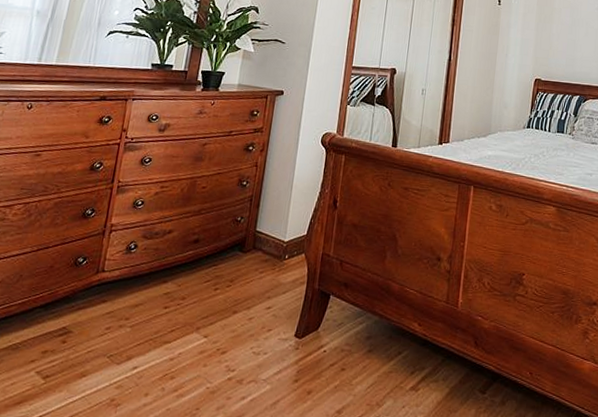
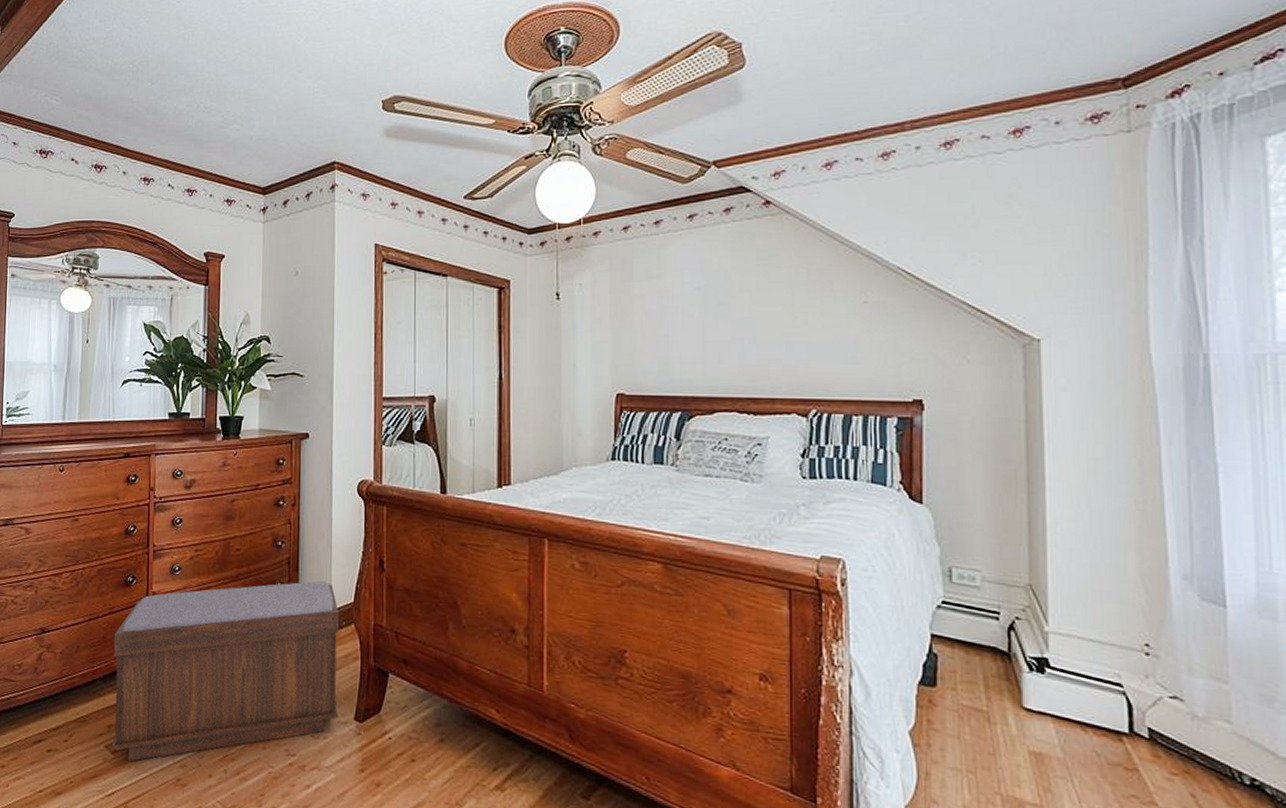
bench: none [42,216,292,386] -> present [111,580,339,762]

